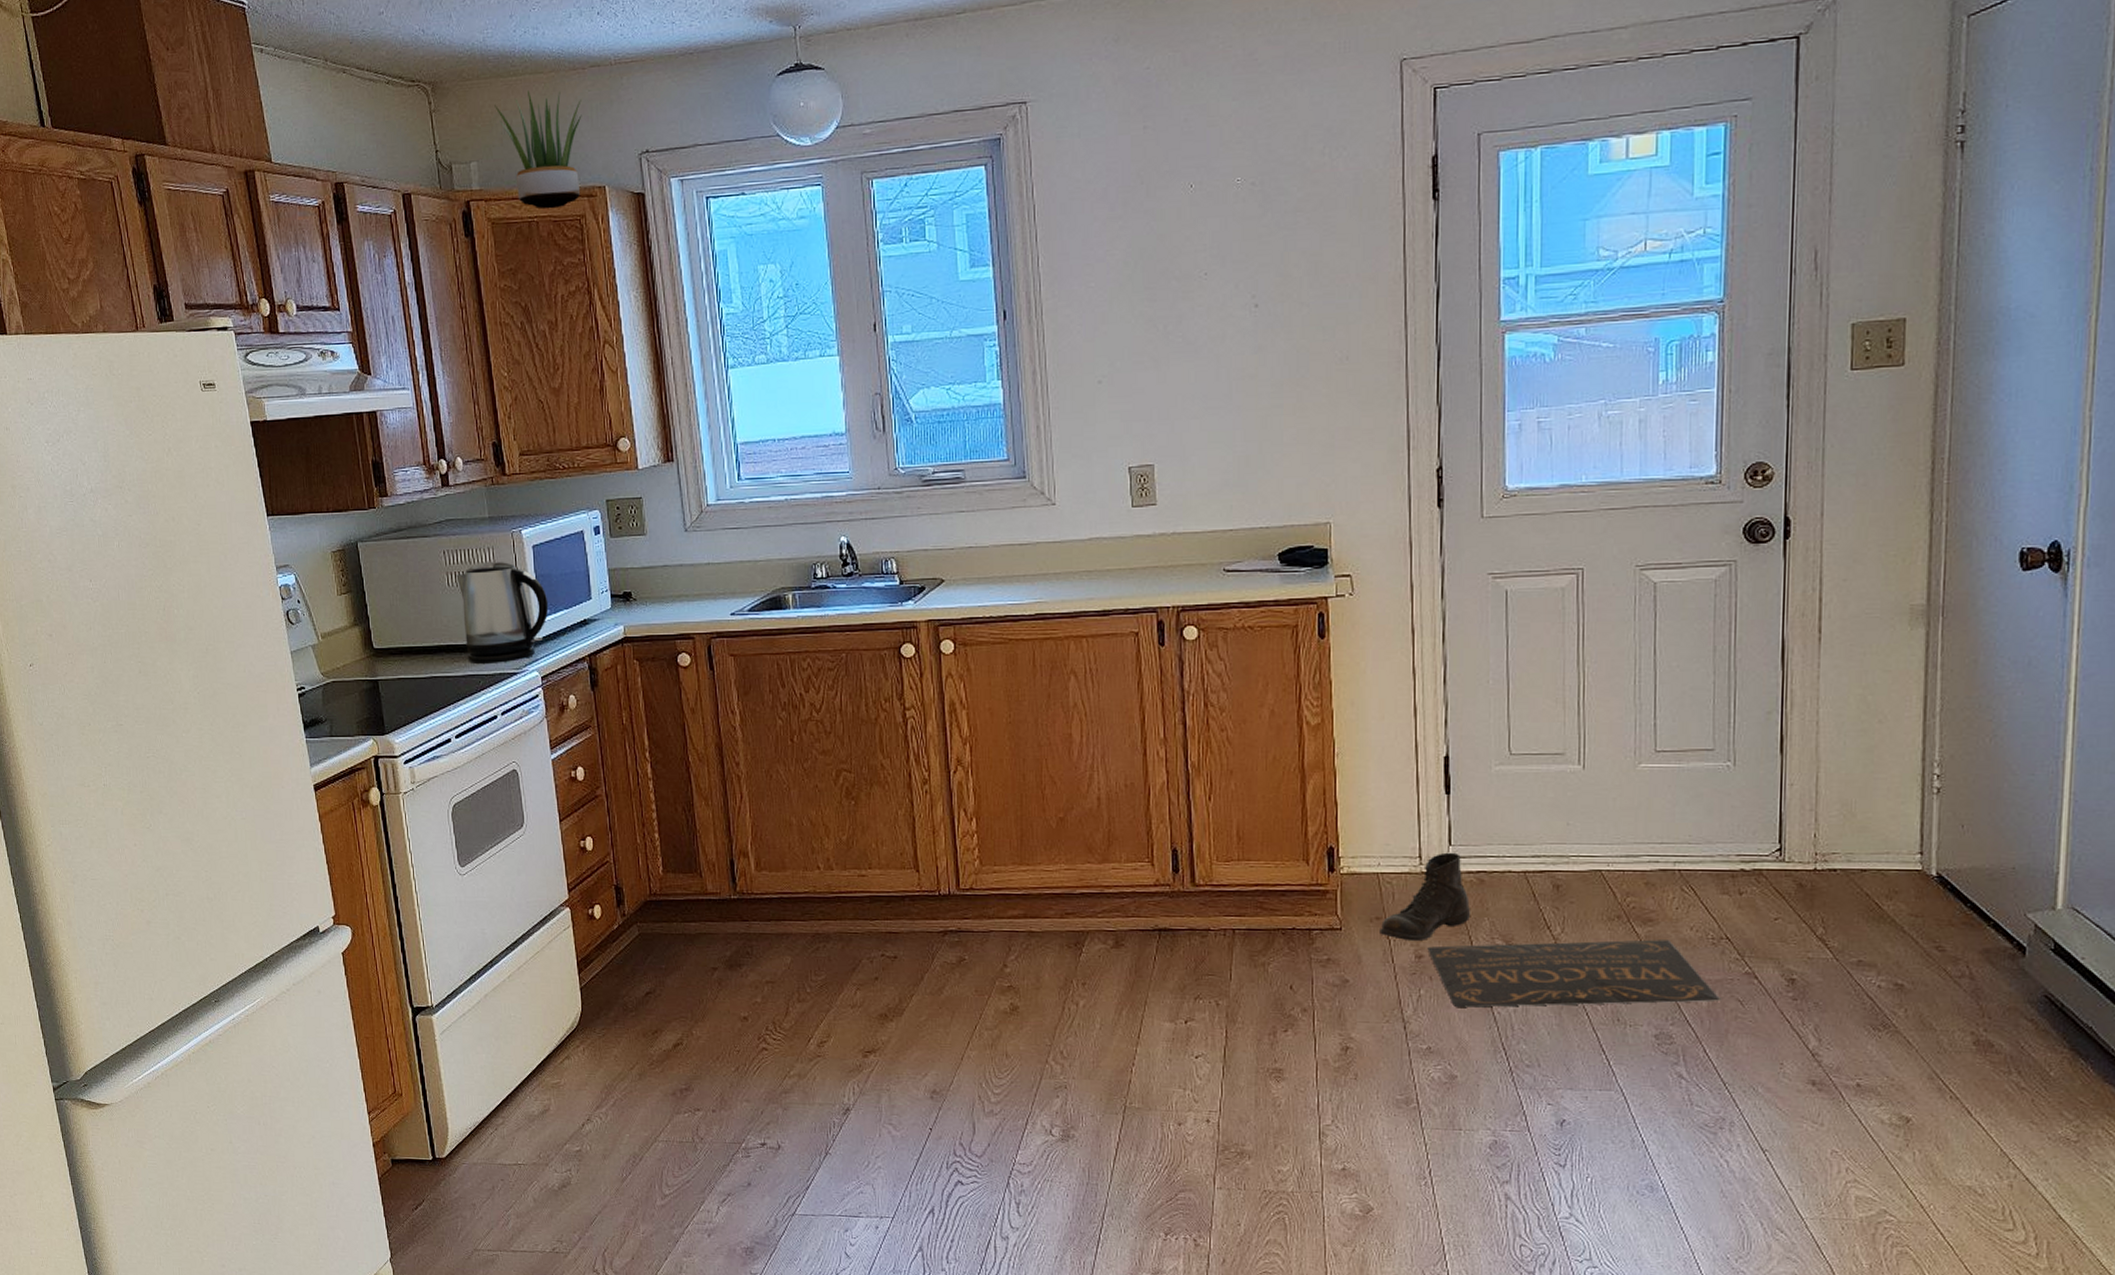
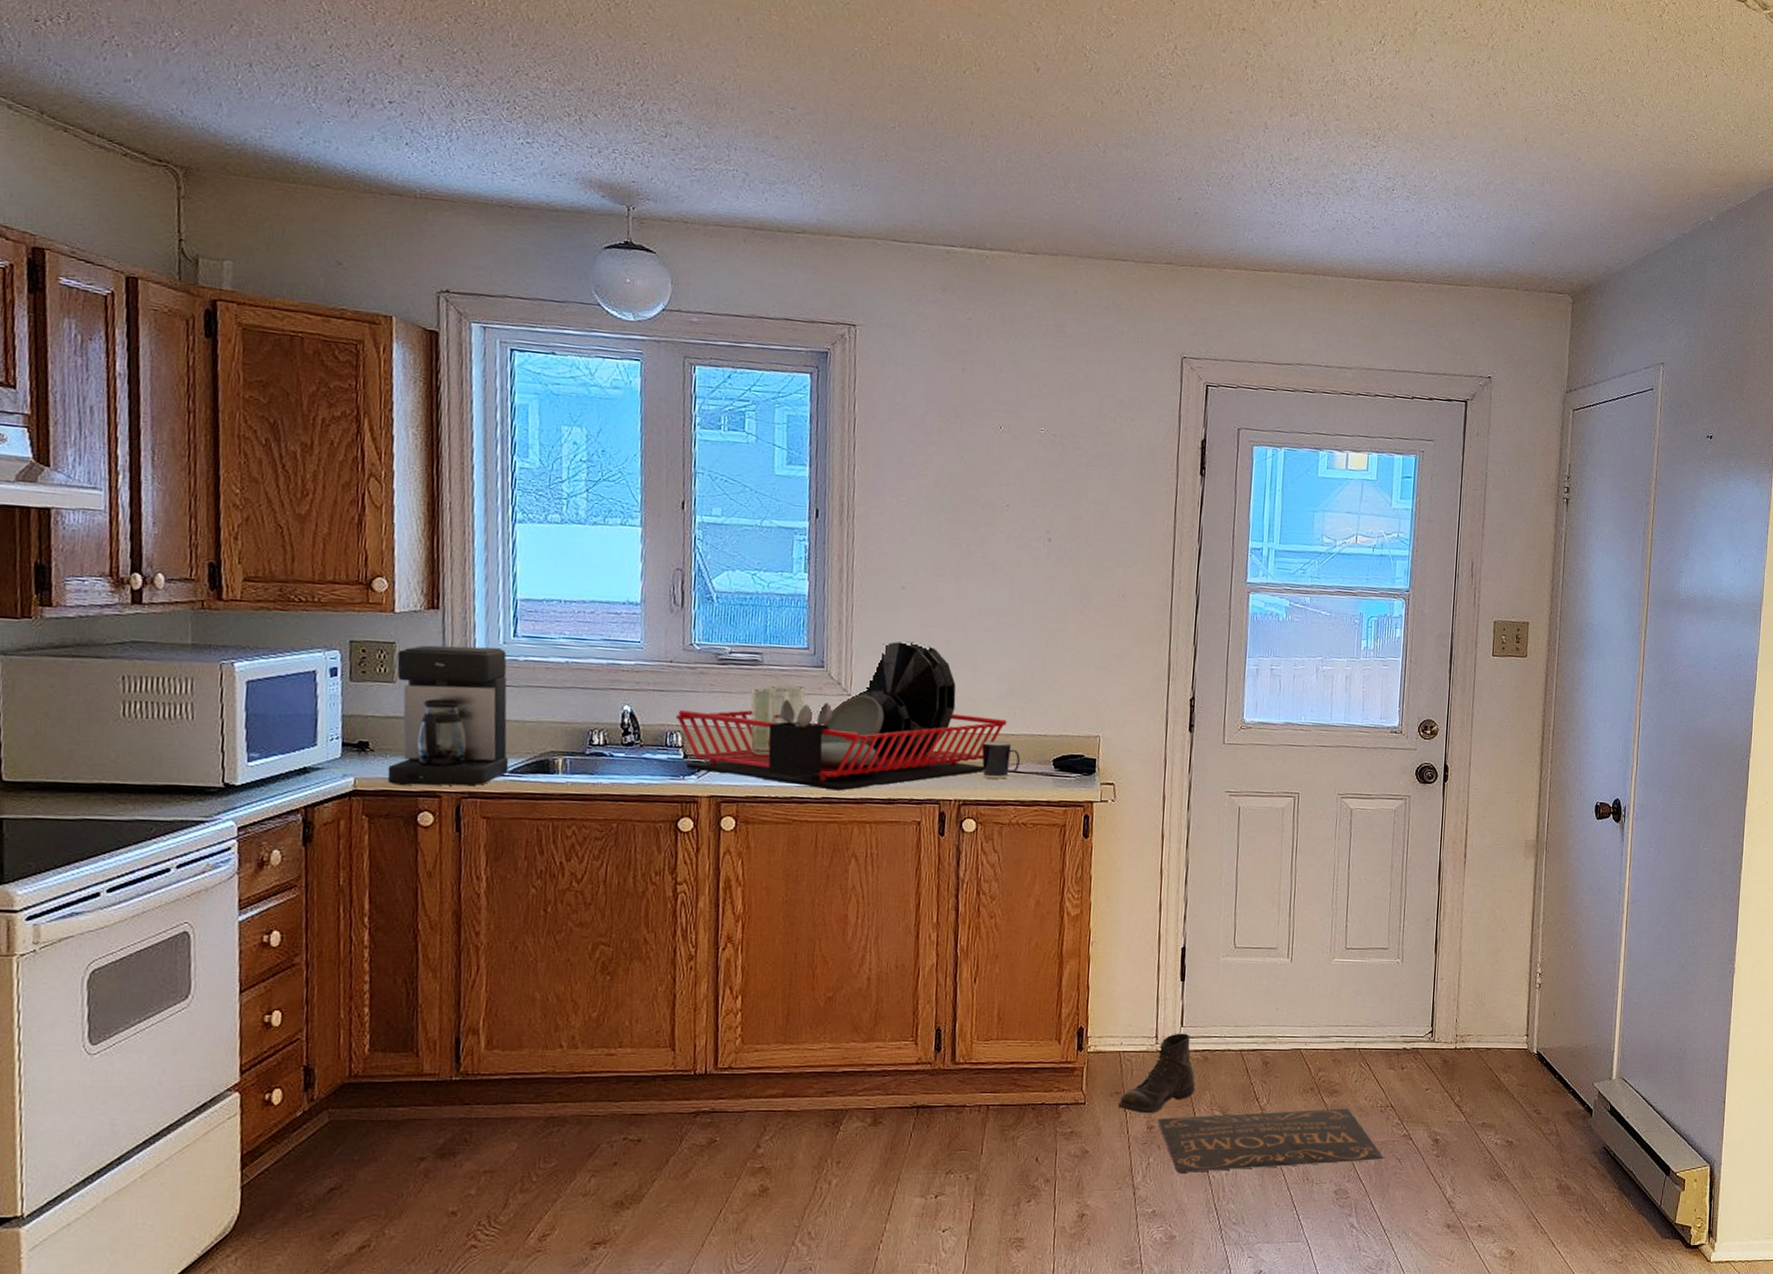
kettle: present [456,562,549,665] -> none [136,694,259,810]
potted plant: present [495,91,582,210] -> none [264,202,375,329]
coffee maker: none [645,492,747,630] -> present [387,645,509,787]
dish rack: none [888,439,1223,606] -> present [675,641,1007,791]
mug: none [1197,539,1241,580] -> present [981,741,1020,779]

